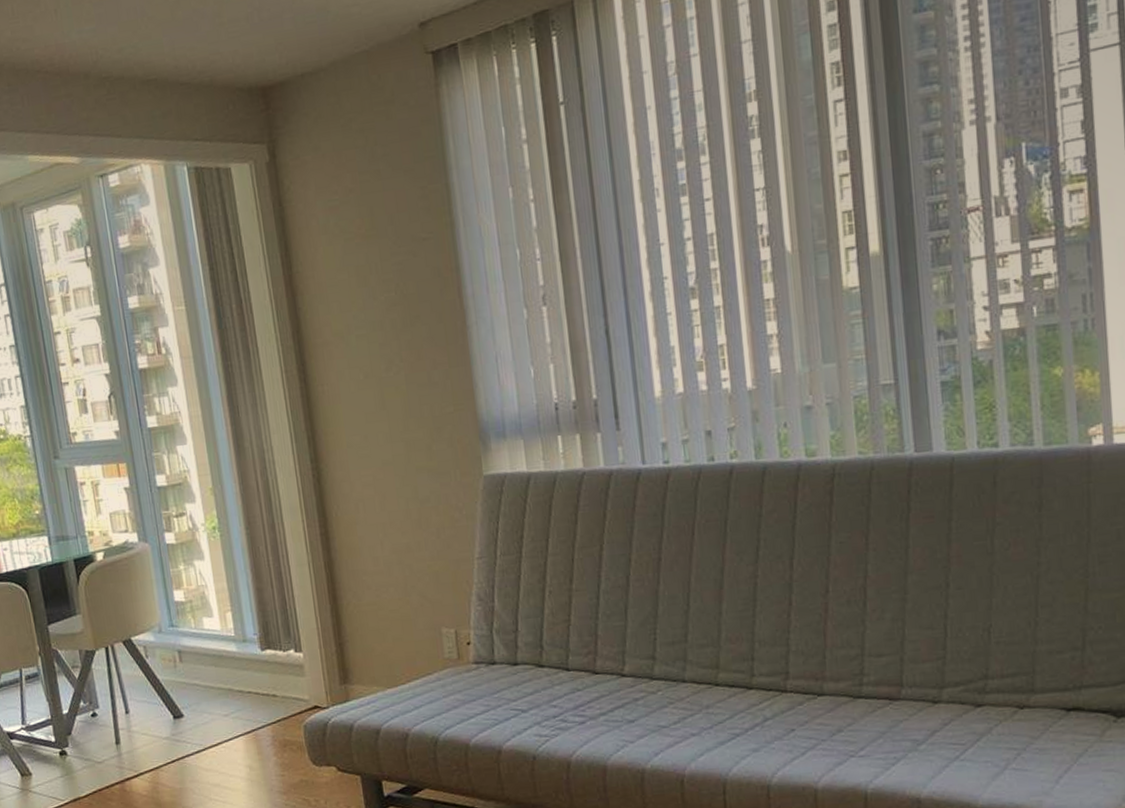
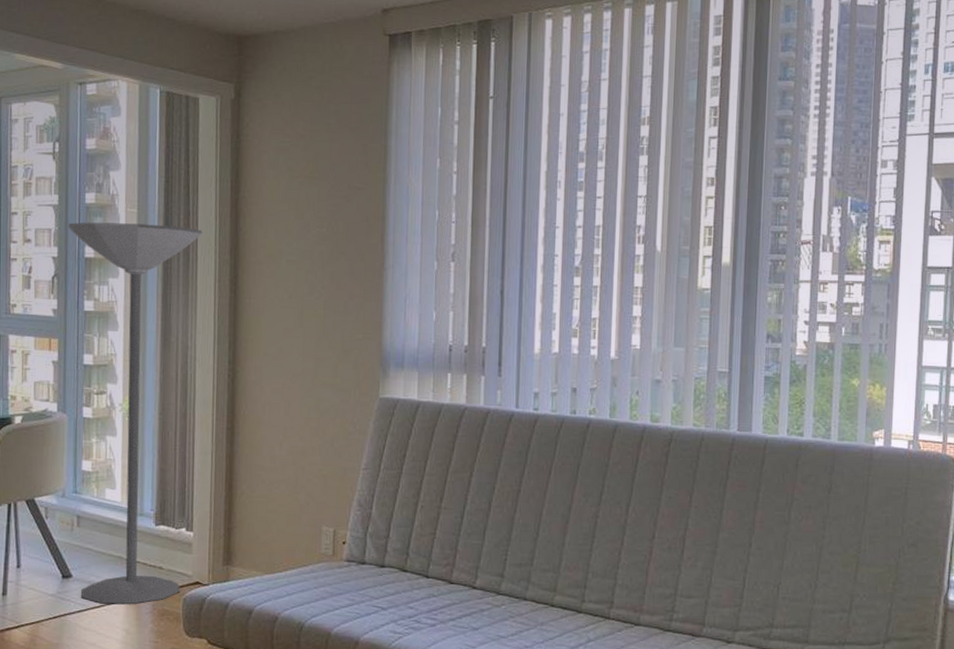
floor lamp: none [115,317,299,742] -> present [68,222,203,604]

